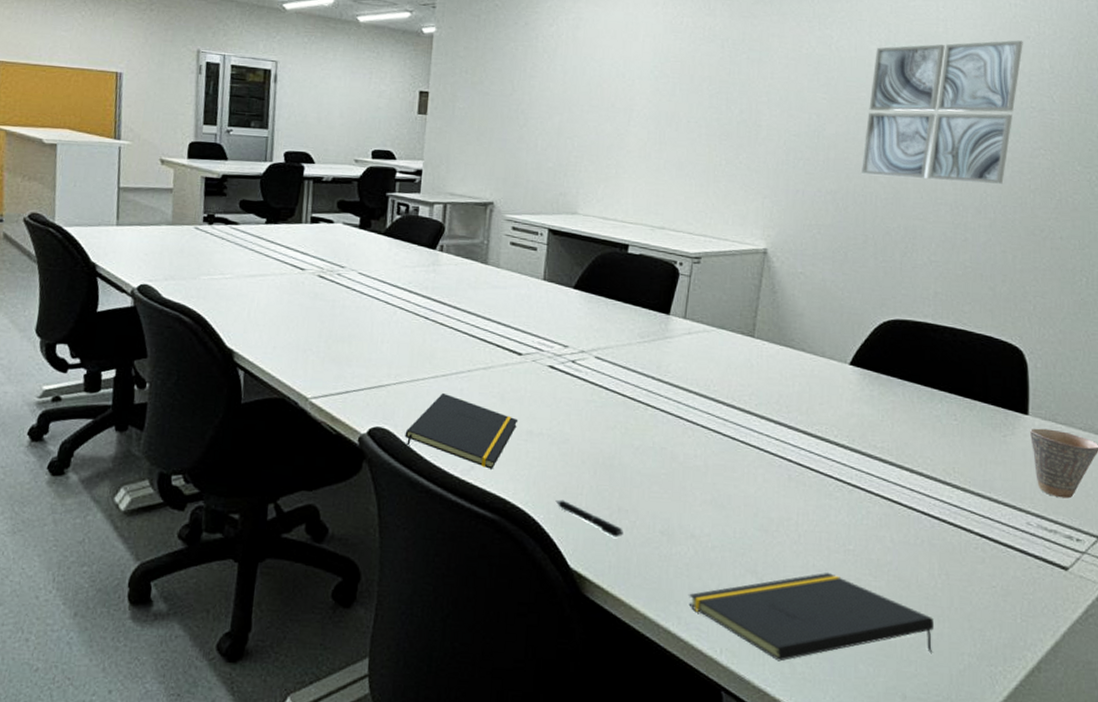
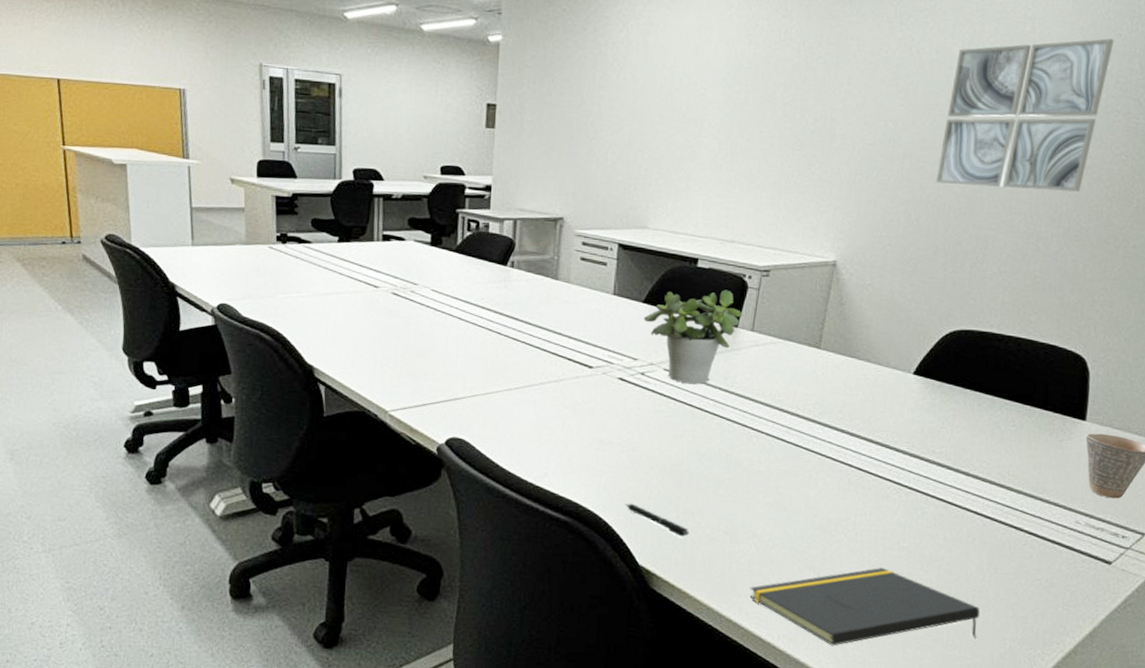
notepad: present [405,392,519,469] -> none [481,404,590,476]
potted plant: none [574,276,675,374] -> present [643,289,743,385]

